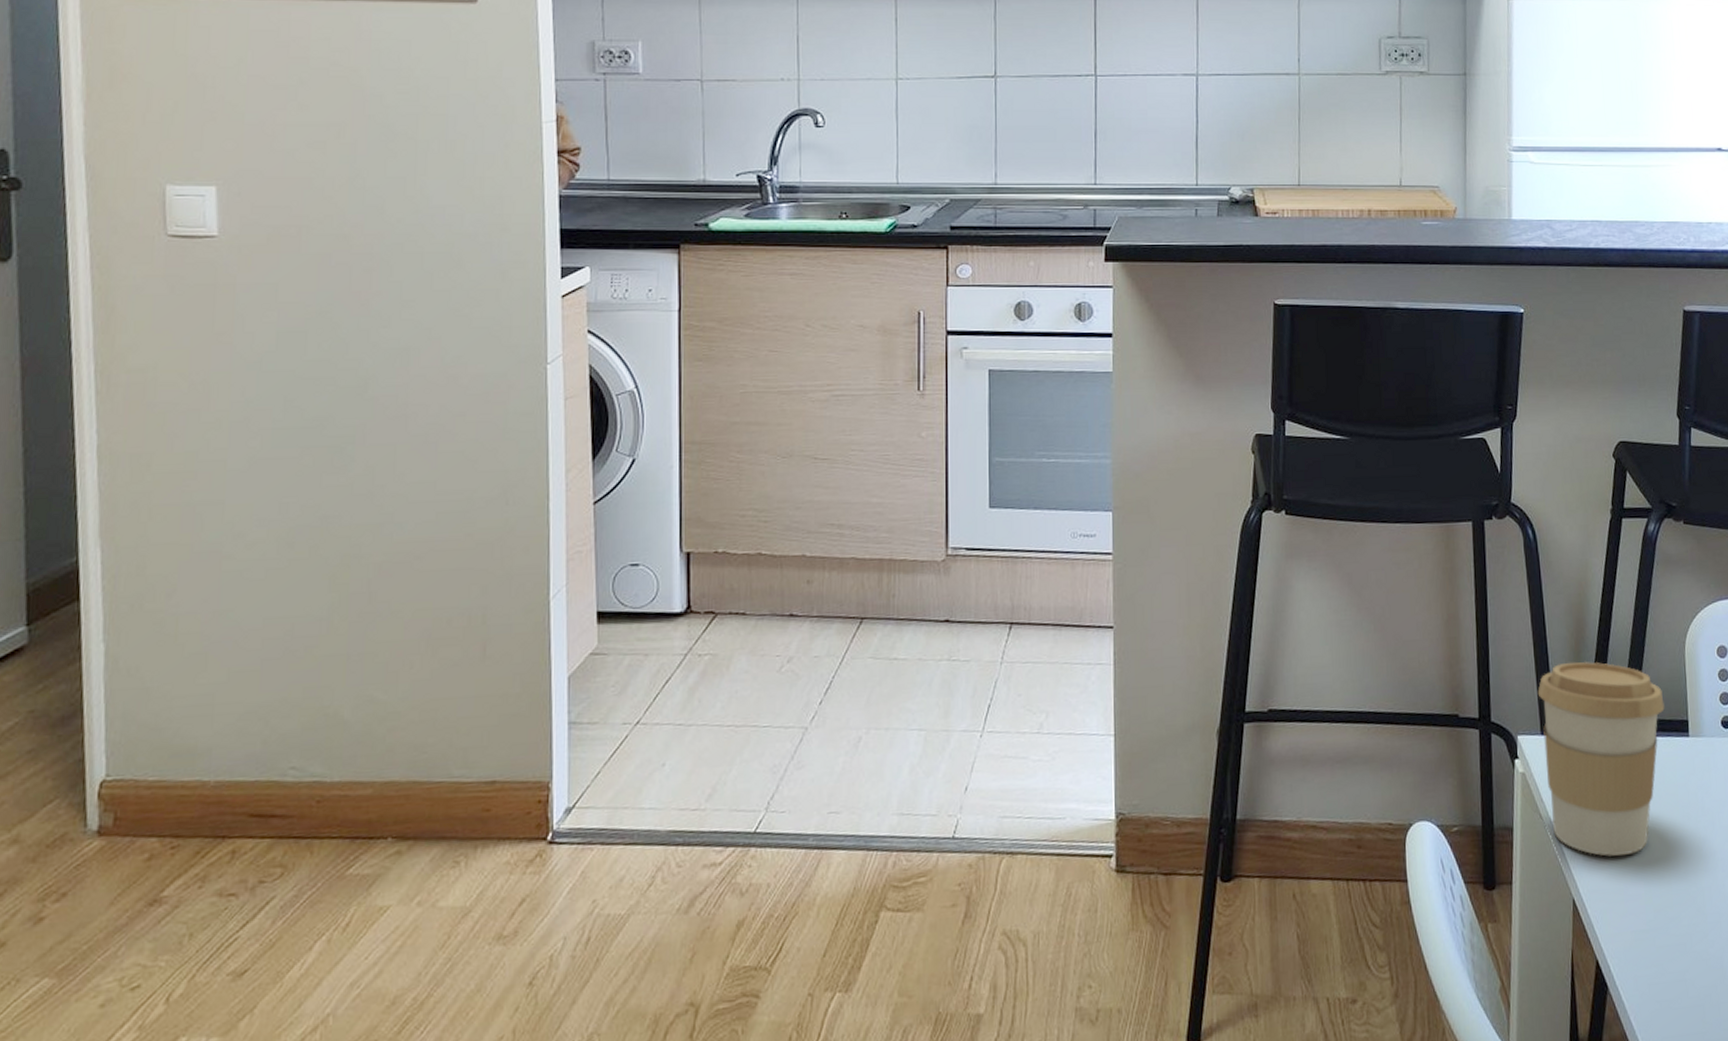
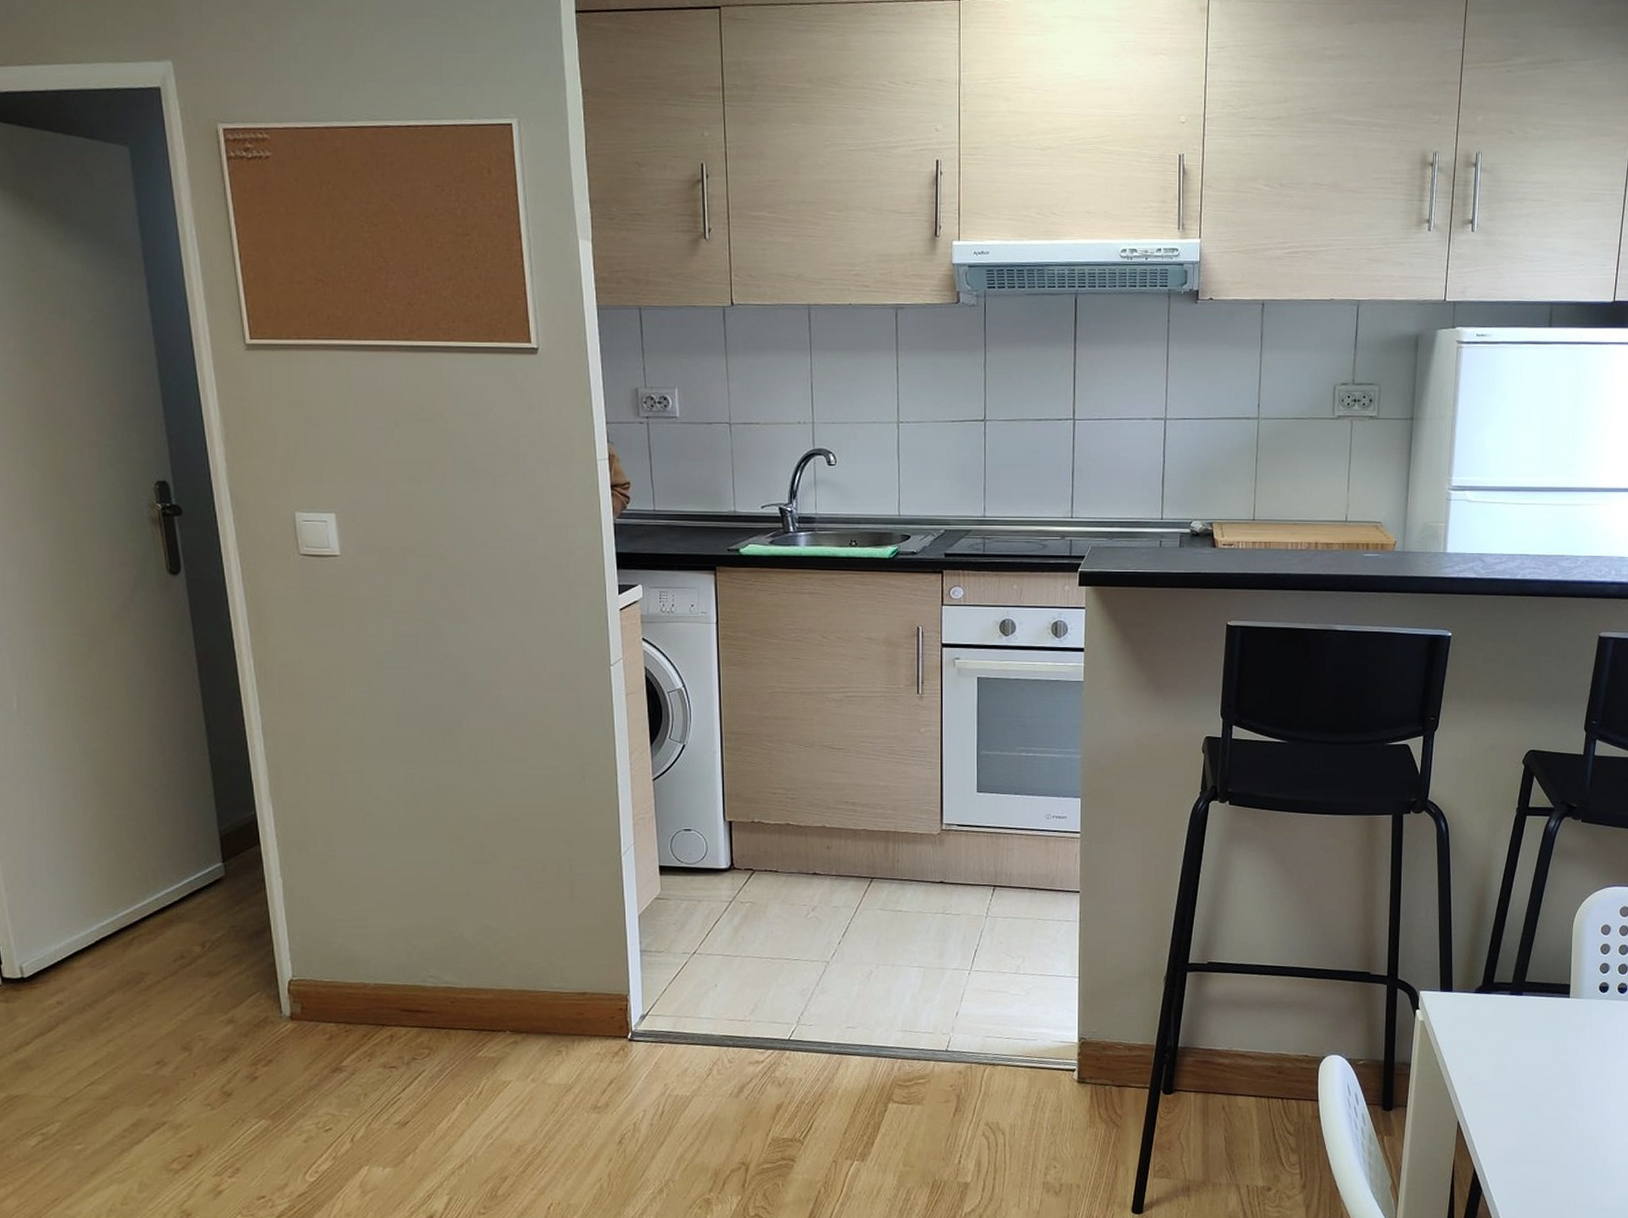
coffee cup: present [1537,662,1665,857] -> none [1440,933,1550,1090]

